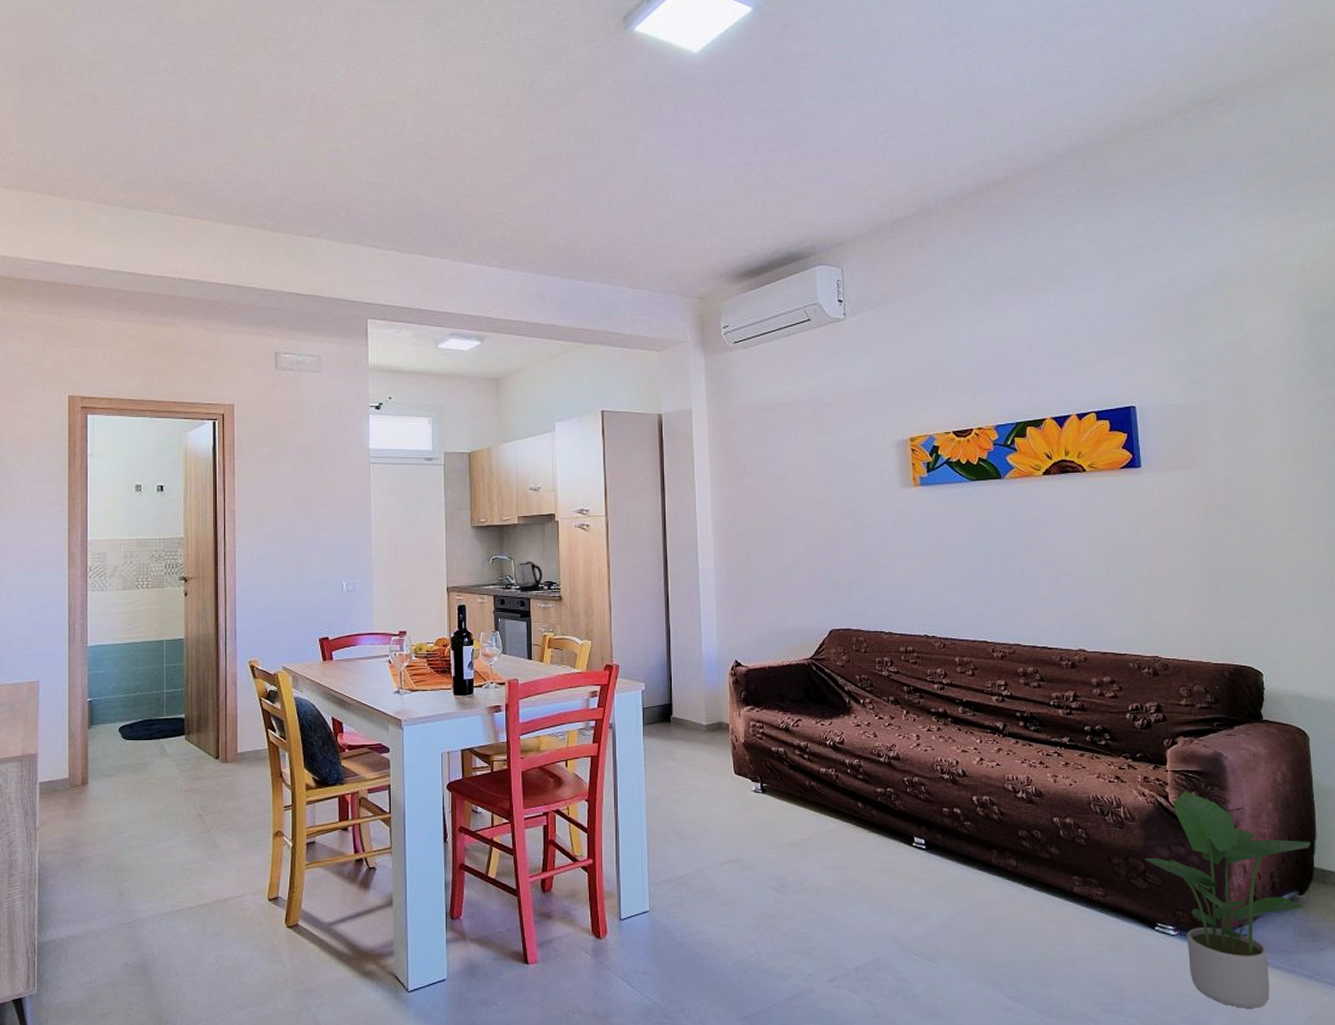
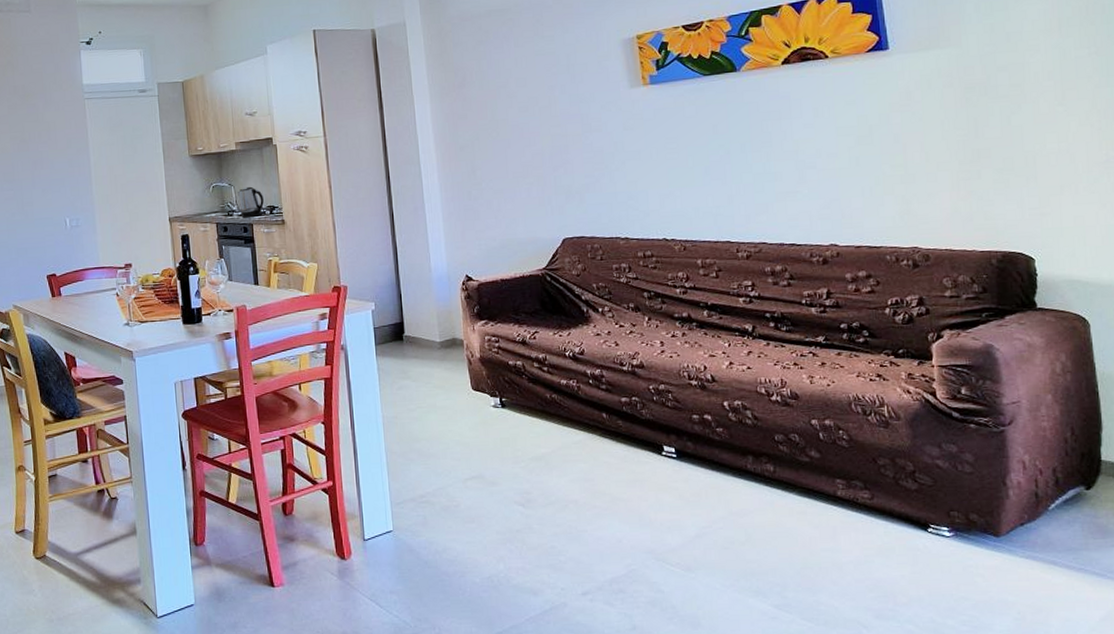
potted plant: present [1145,791,1311,1008] -> none [913,387,1097,610]

